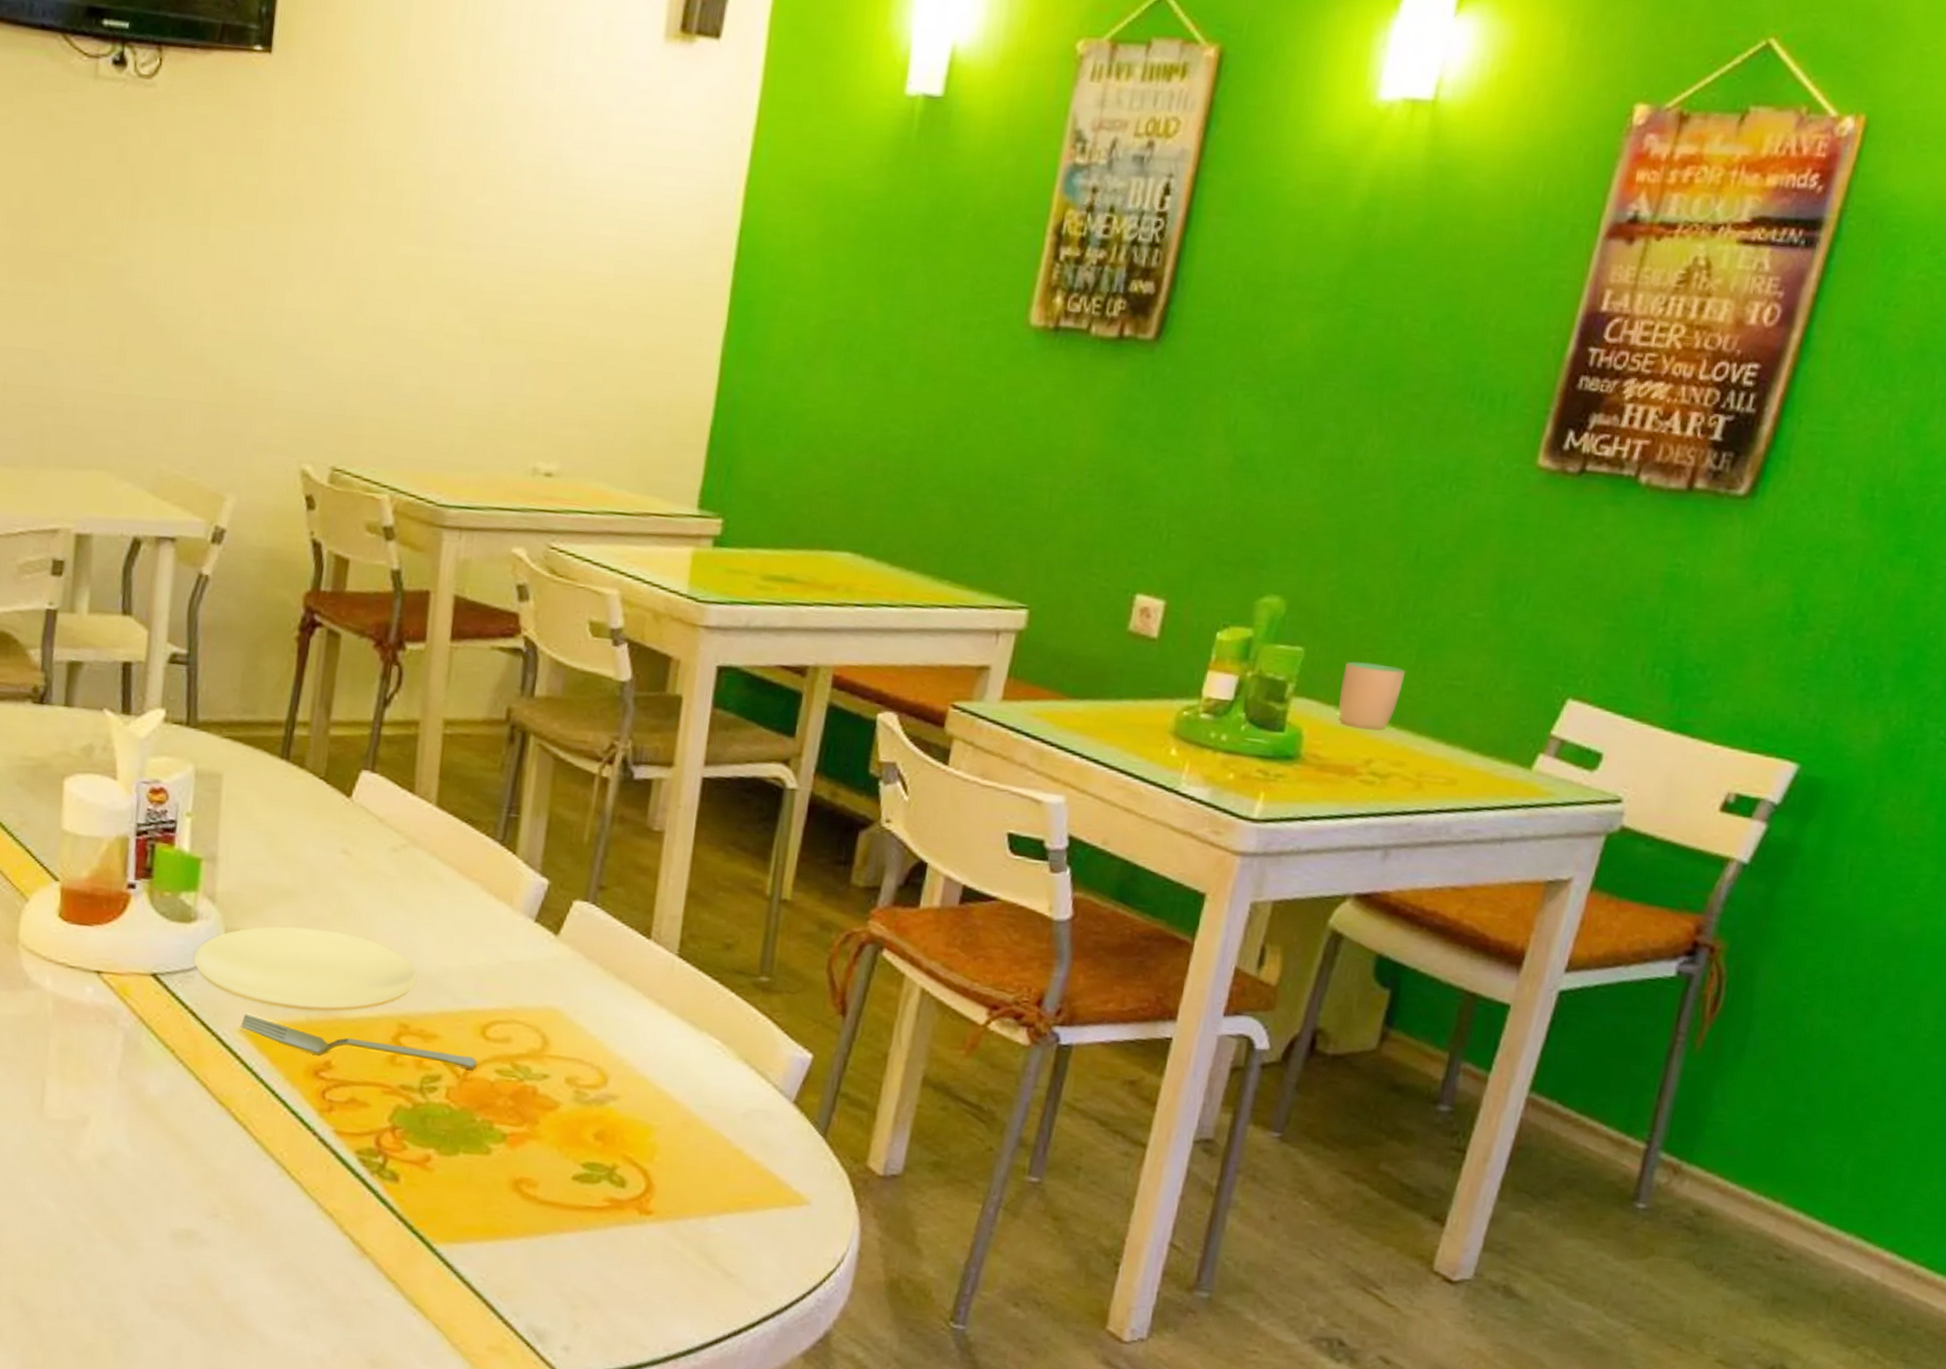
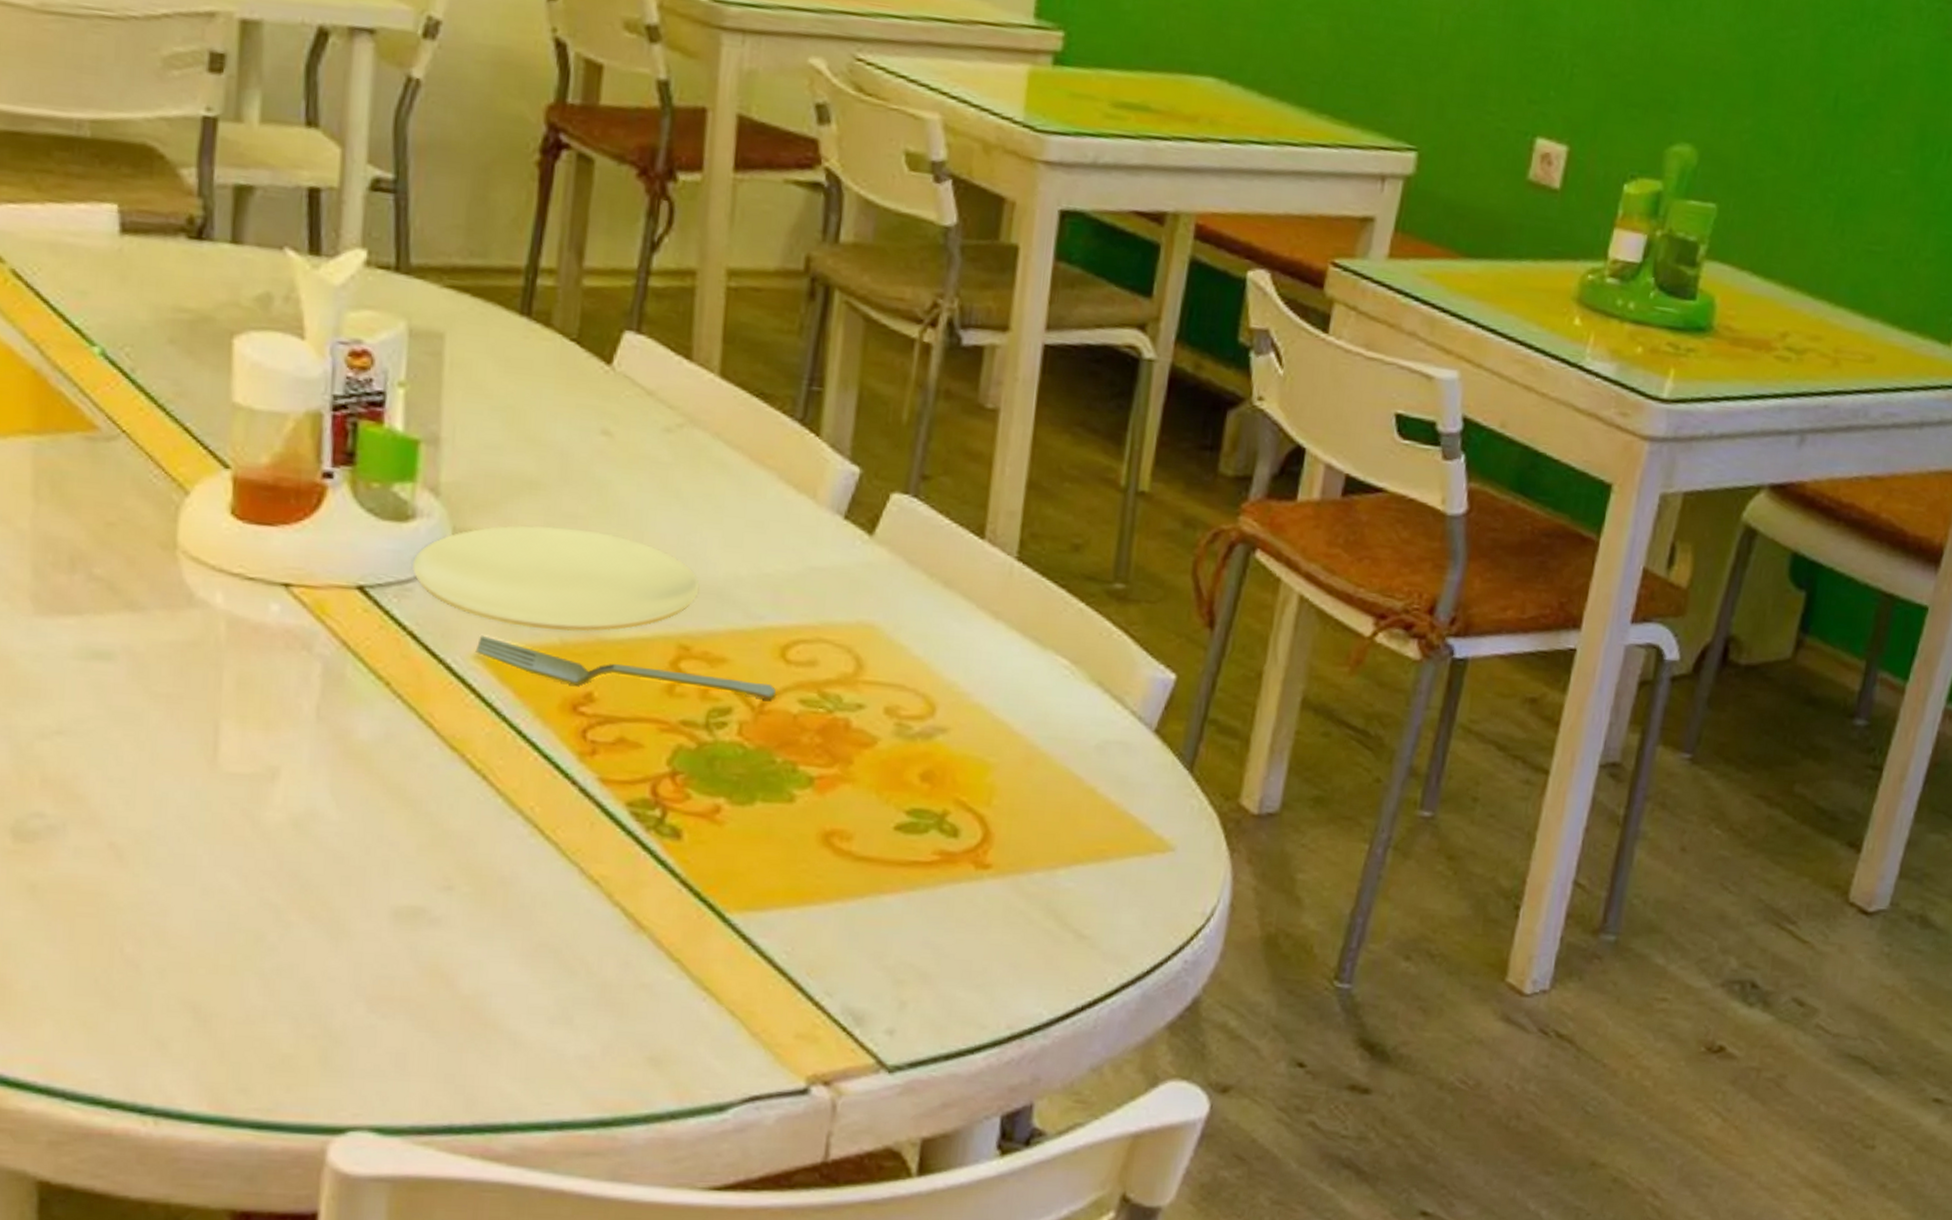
cup: present [1338,661,1406,732] -> none [1752,221,1824,302]

